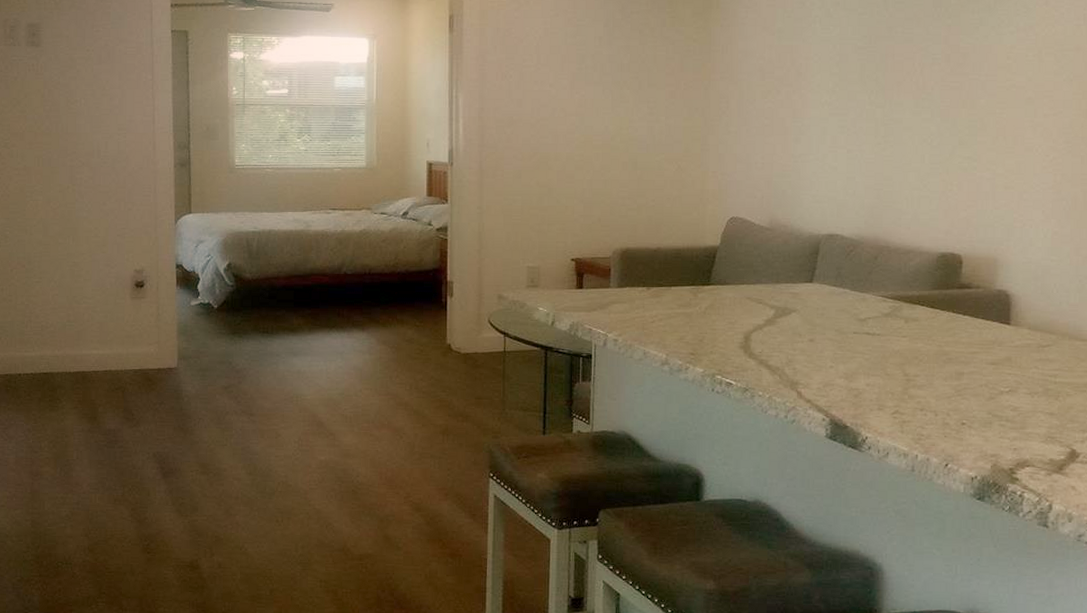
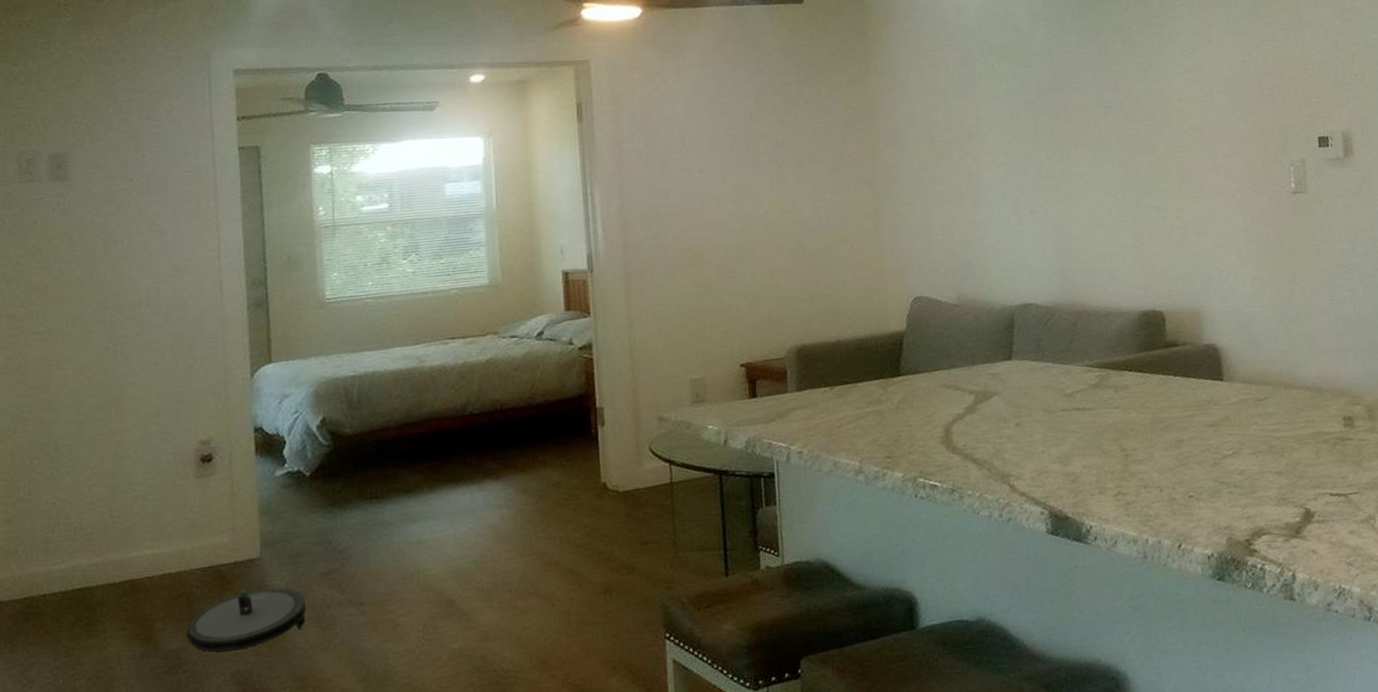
robot vacuum: none [121,390,211,437] -> present [187,587,307,653]

